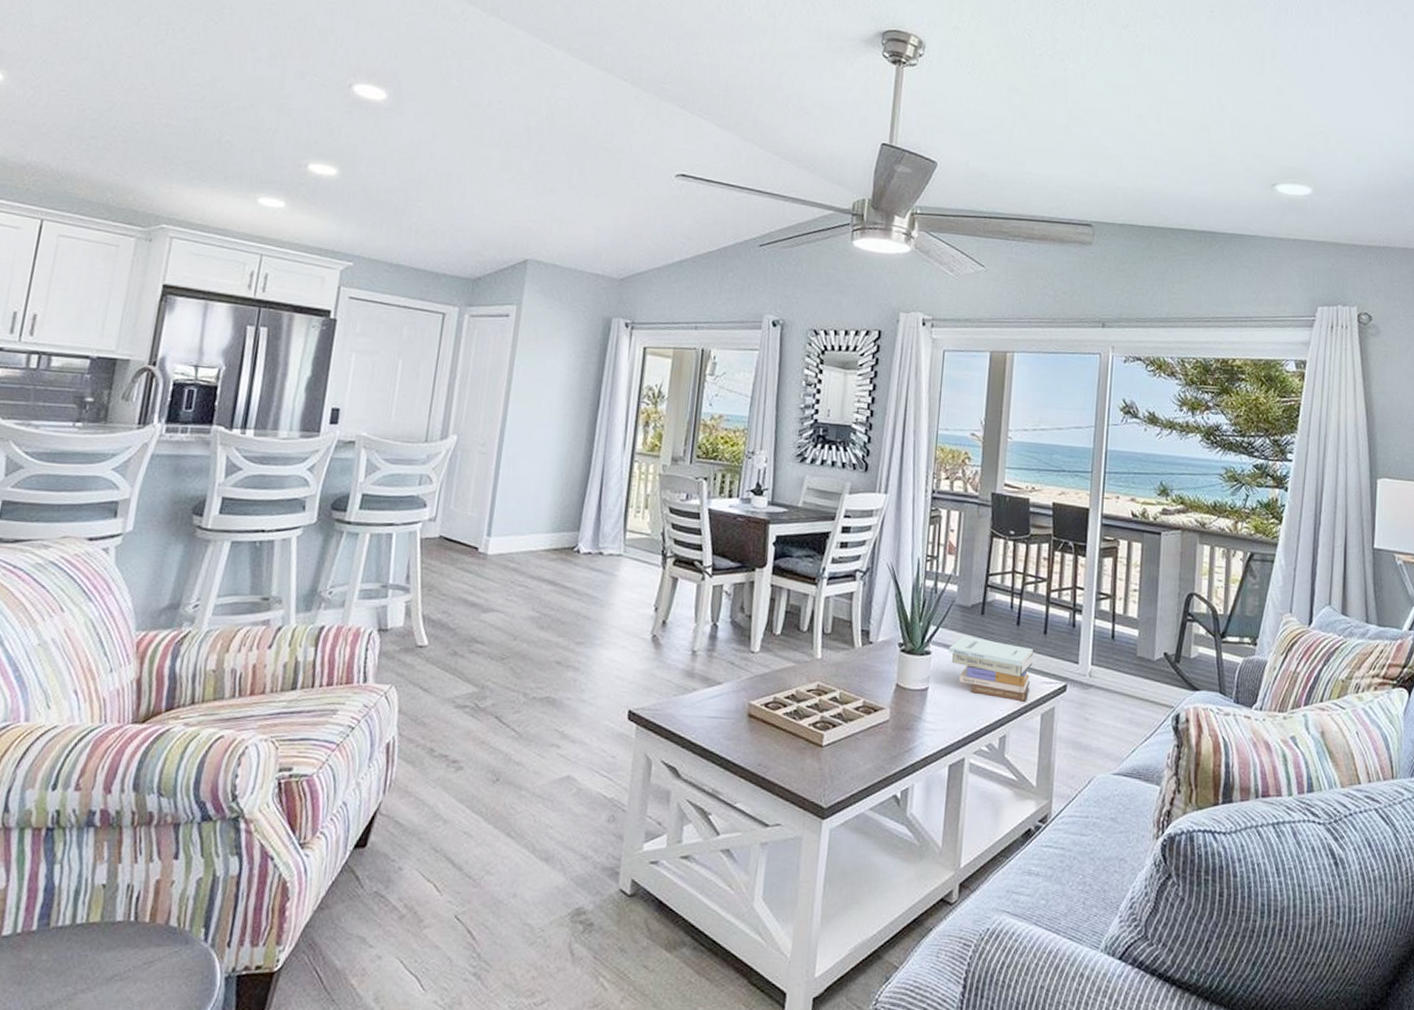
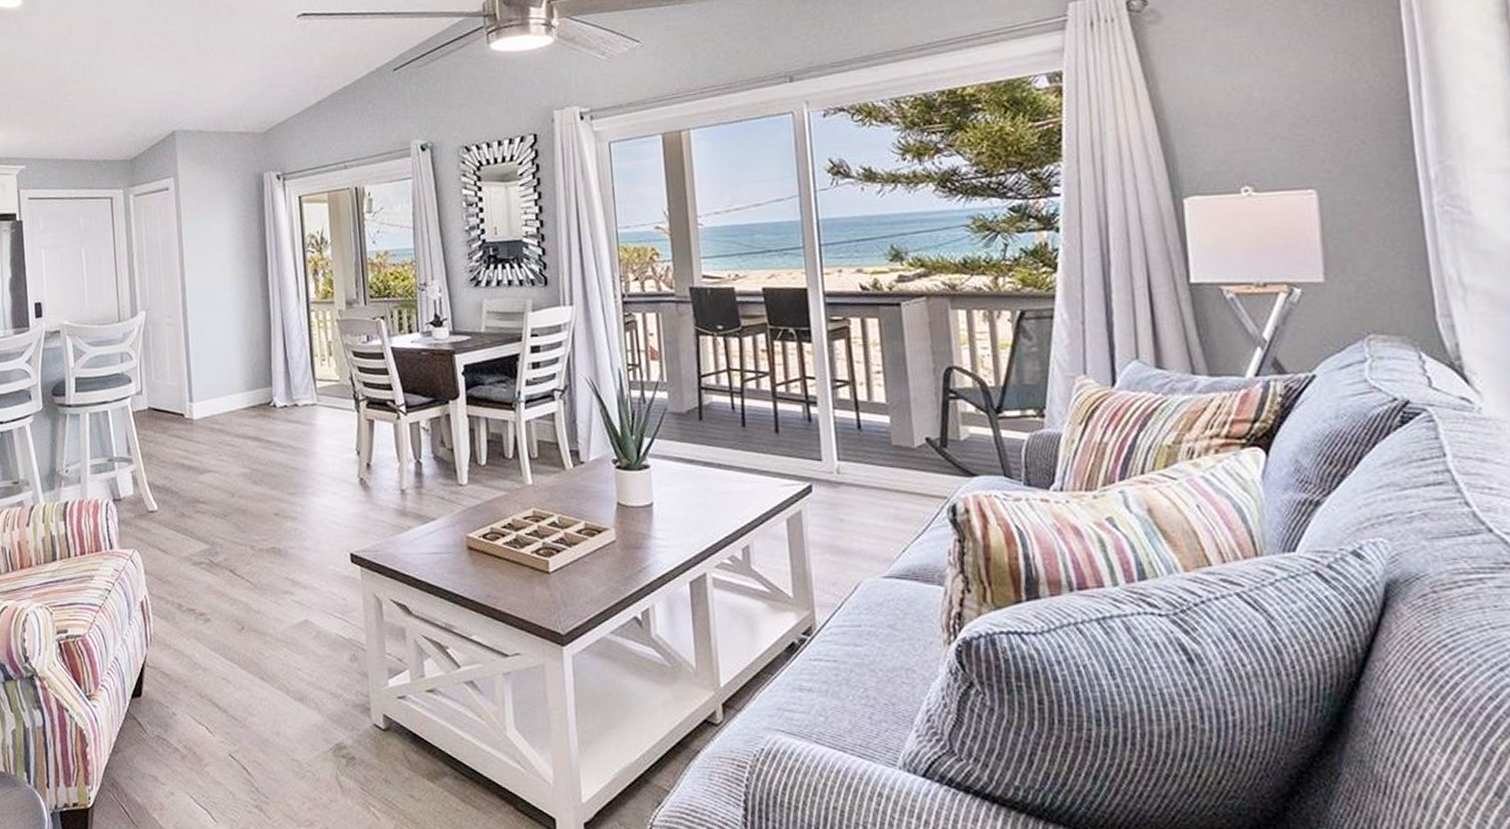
books: present [948,635,1034,702] -> none [668,444,768,508]

